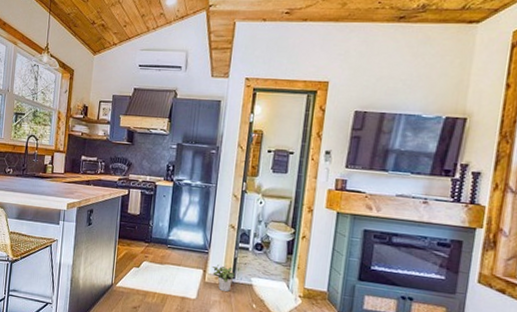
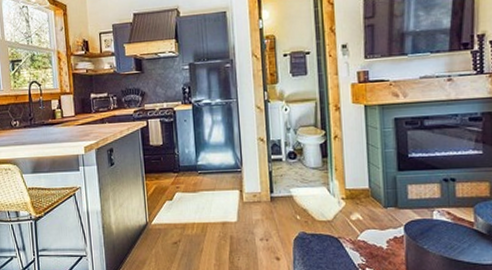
potted plant: present [212,265,235,292] -> none [248,181,273,209]

